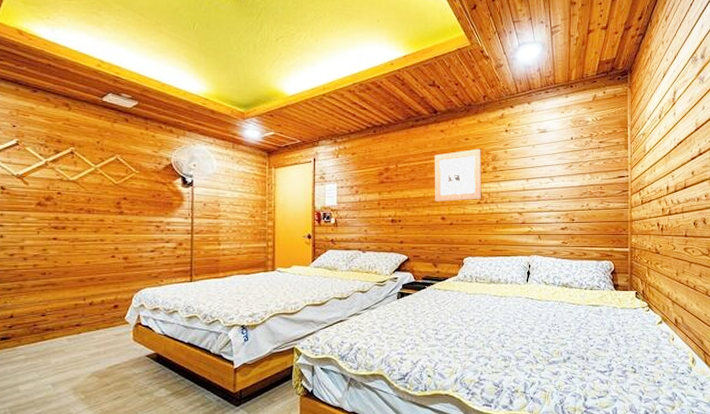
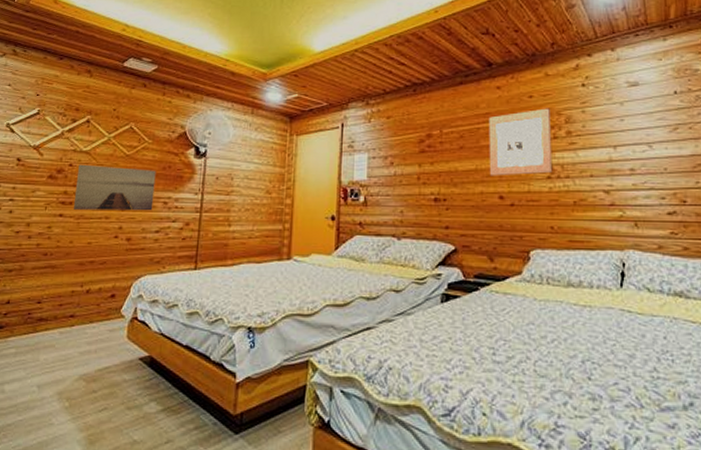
wall art: none [66,192,146,234] -> present [73,164,156,211]

